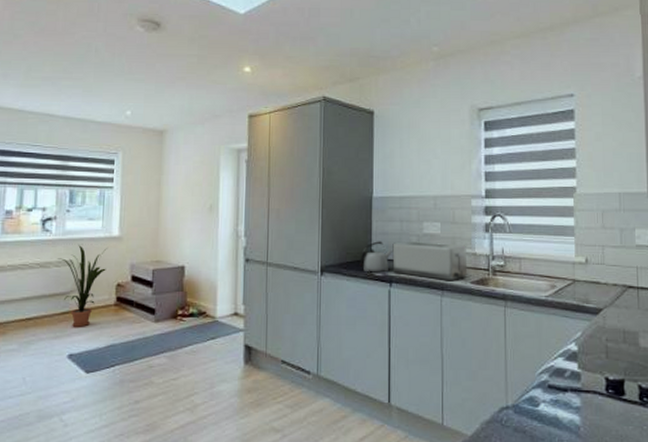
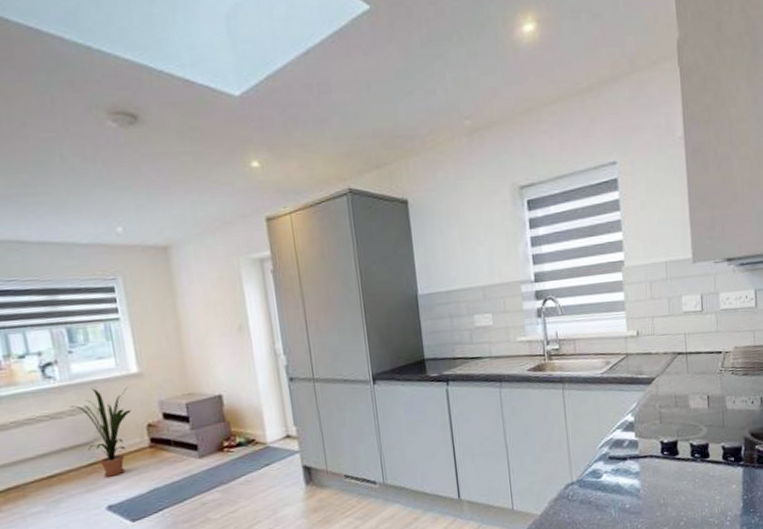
kettle: present [360,241,392,273] -> none [412,340,446,375]
toaster: present [392,240,466,282] -> none [445,333,523,373]

